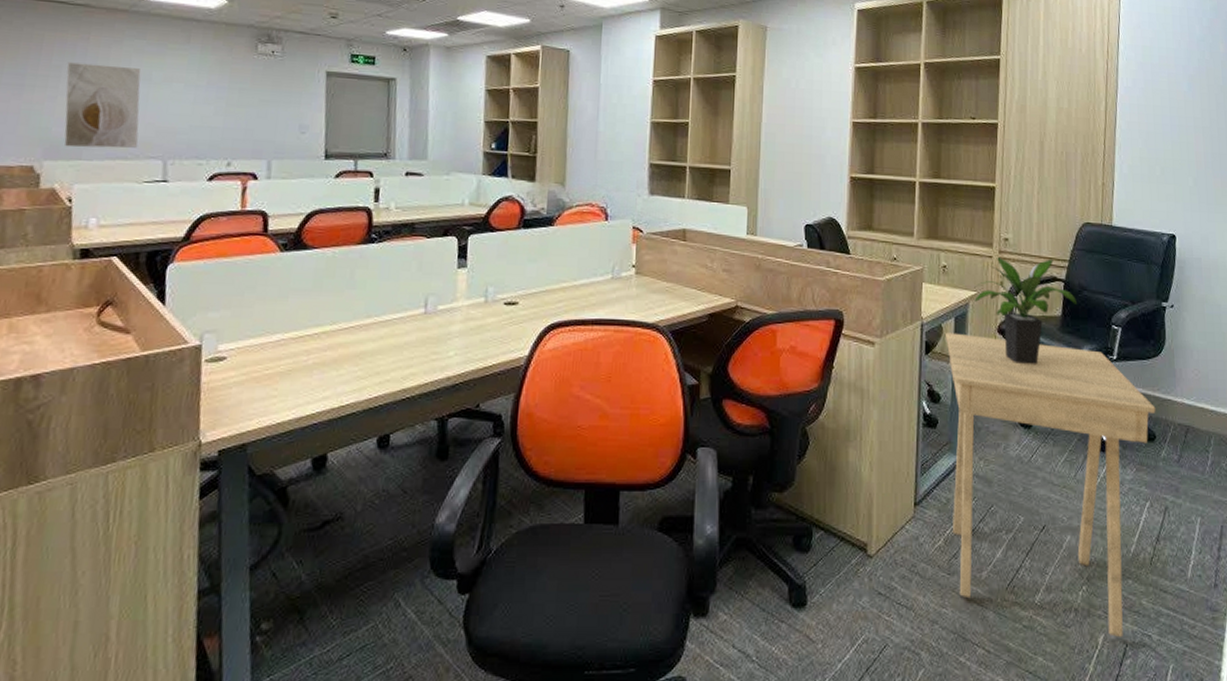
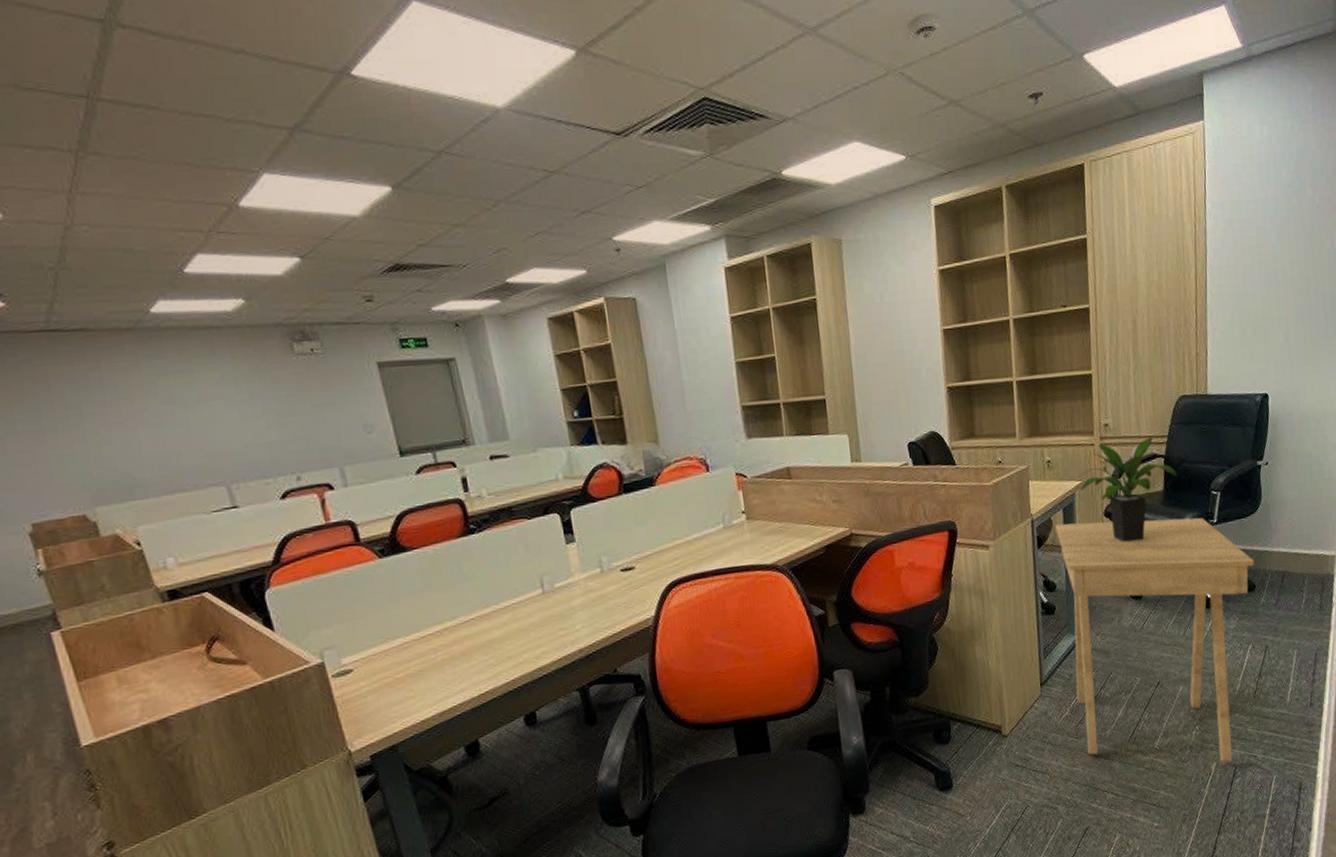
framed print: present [64,62,141,149] -> none [84,391,194,489]

